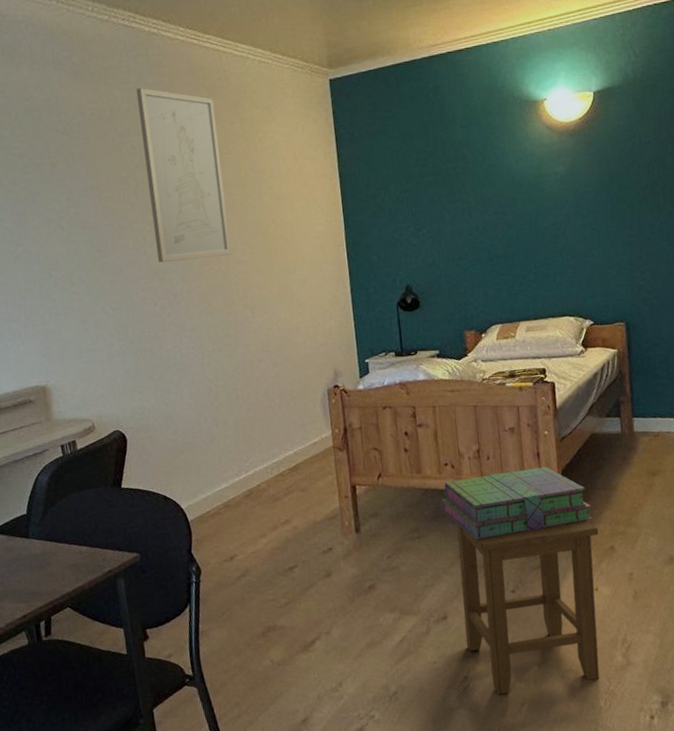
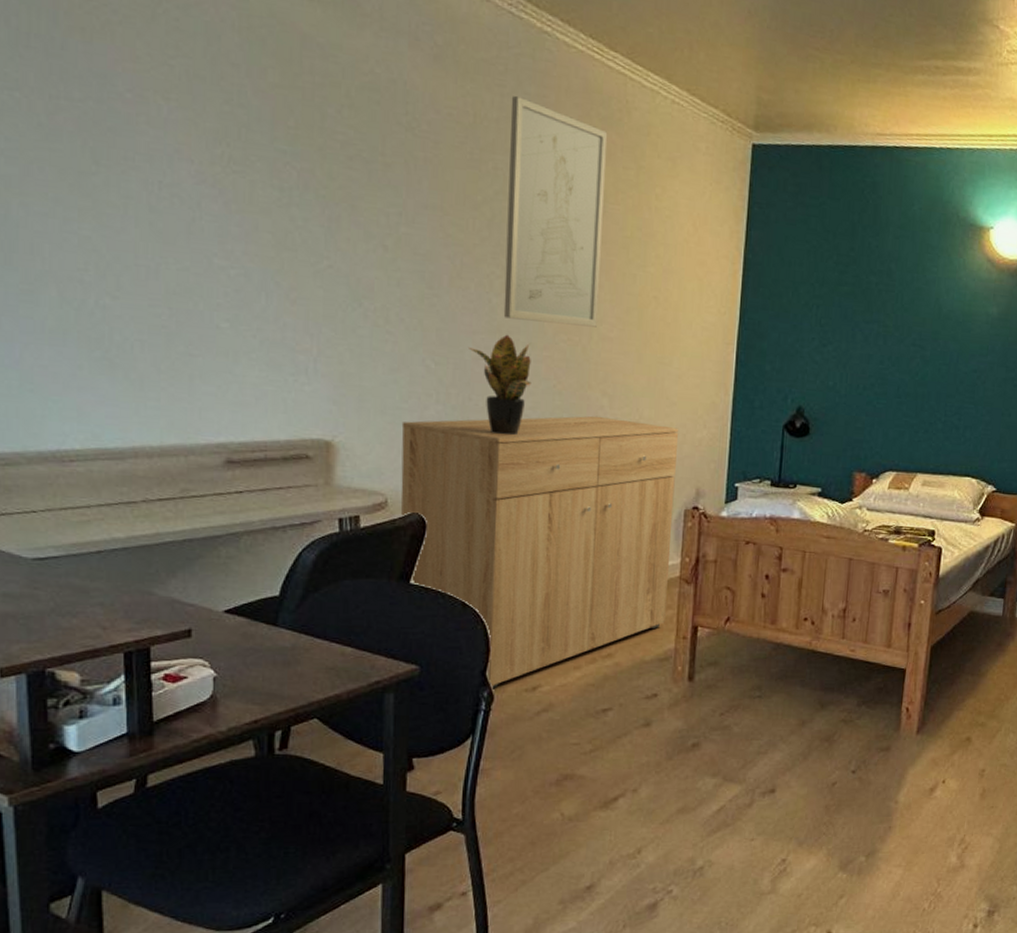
dresser: none [95,323,328,564] -> present [400,415,679,689]
potted plant: none [136,275,188,357] -> present [469,334,531,436]
stack of books: present [440,466,592,540] -> none [791,638,956,709]
stool: present [456,520,600,695] -> none [791,687,958,884]

